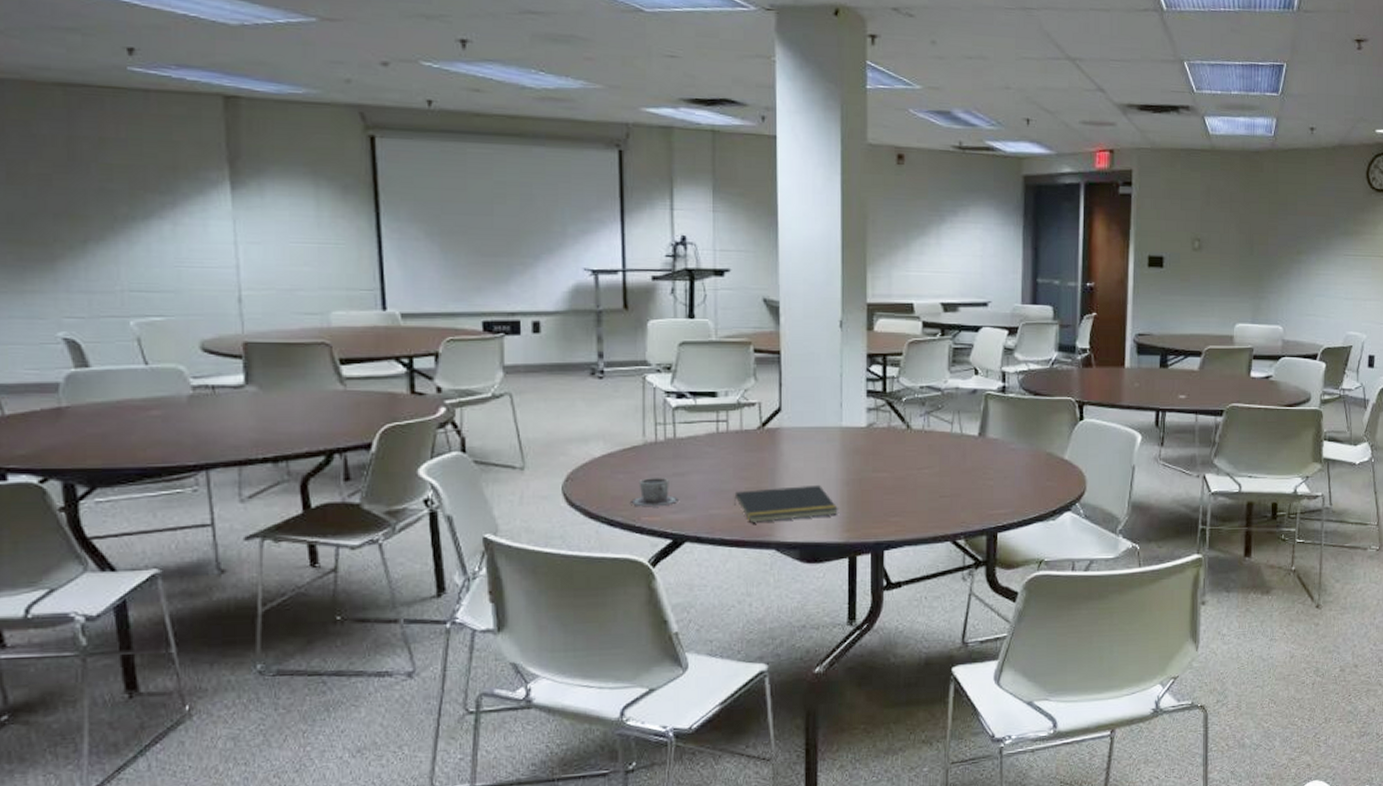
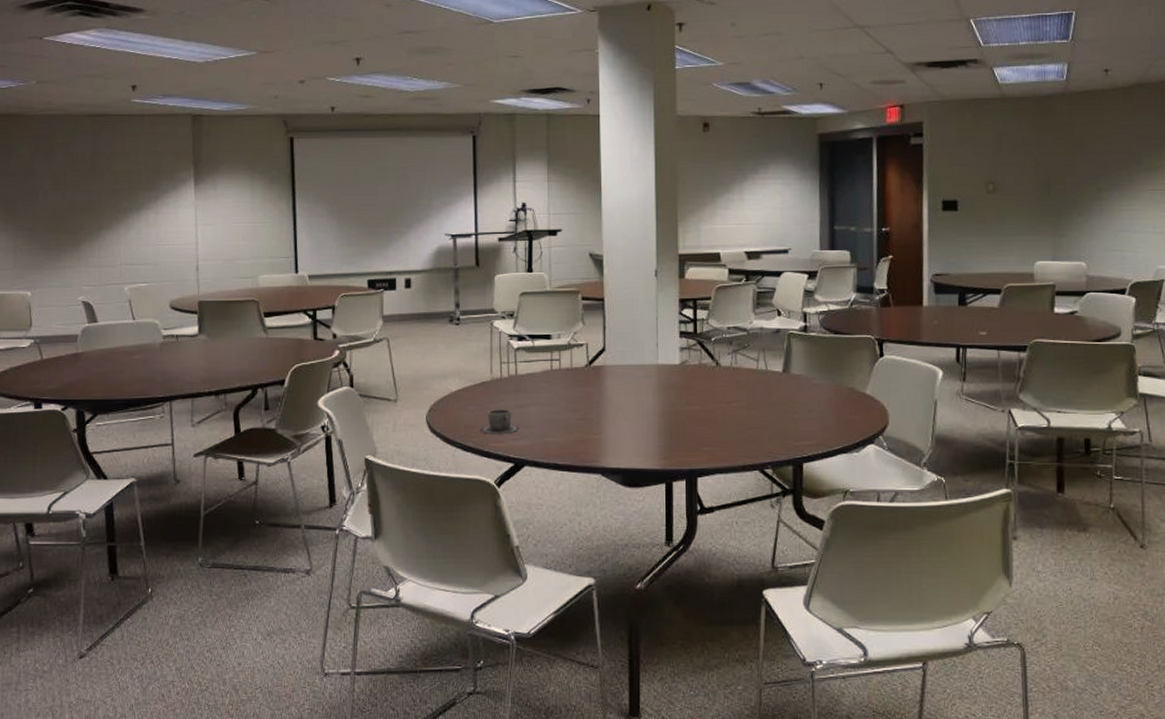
notepad: present [734,484,838,523] -> none [566,416,656,450]

